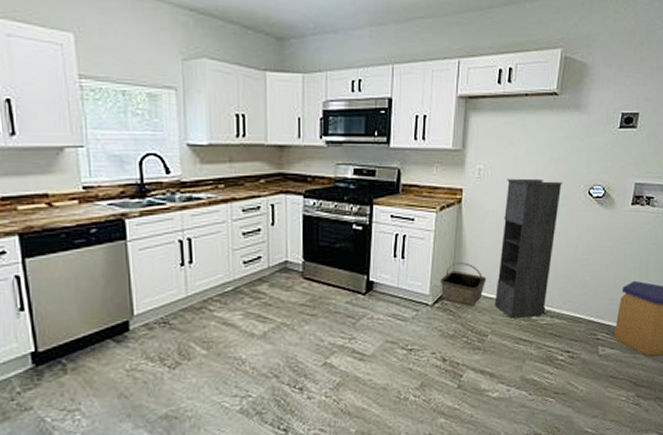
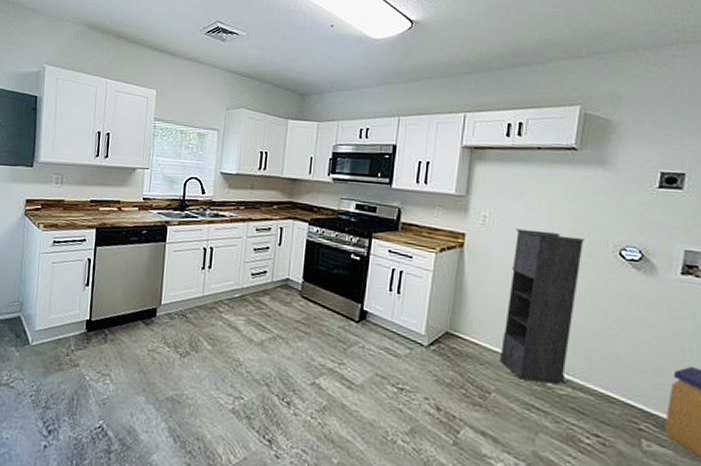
basket: present [441,262,487,306] -> none [438,307,491,356]

